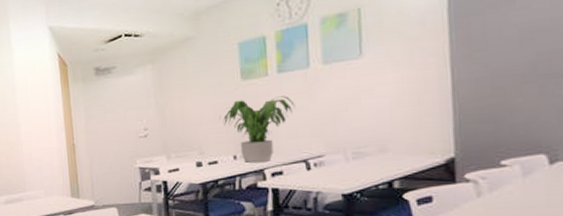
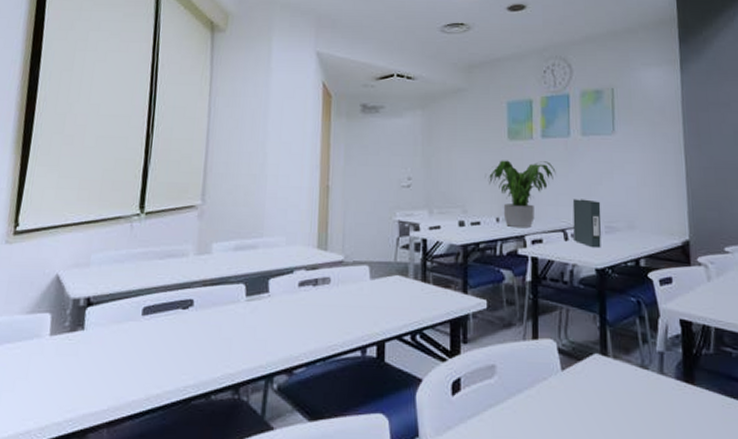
binder: none [314,128,348,175] -> present [572,199,601,249]

